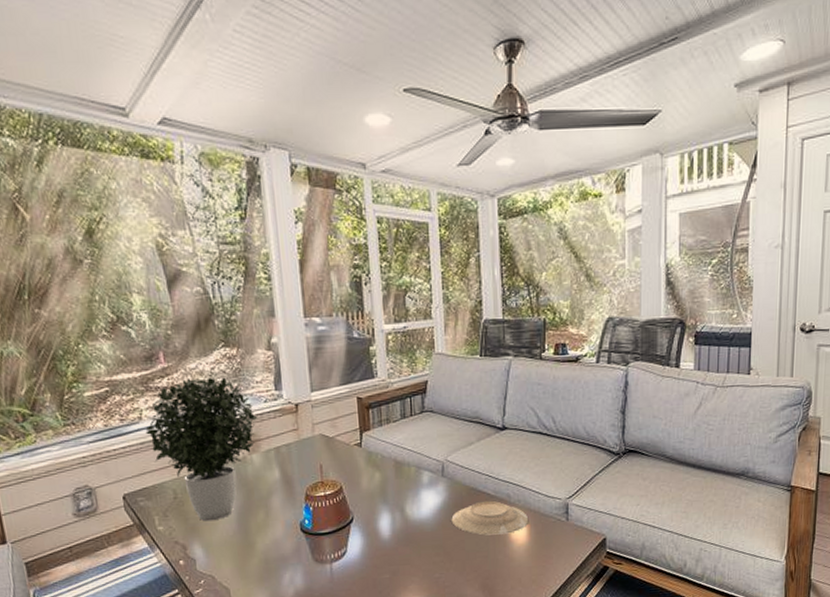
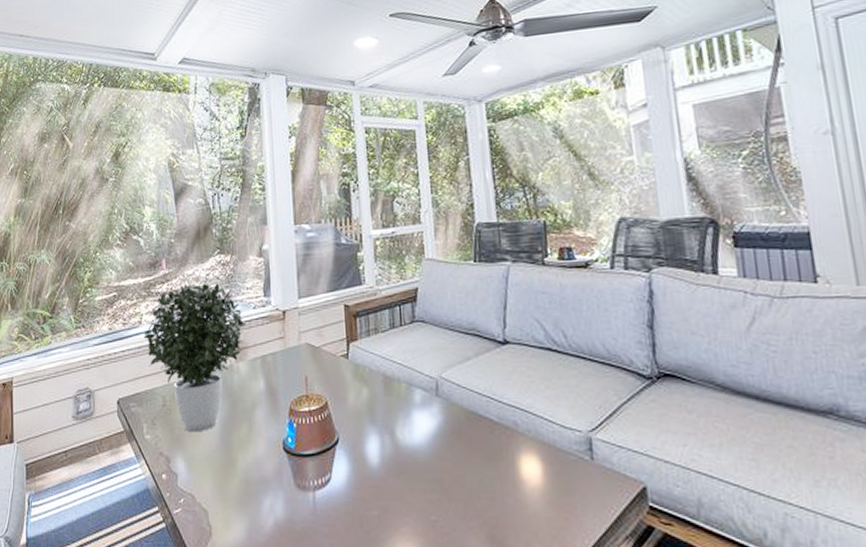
plate: present [451,500,529,535] -> none [448,428,543,472]

